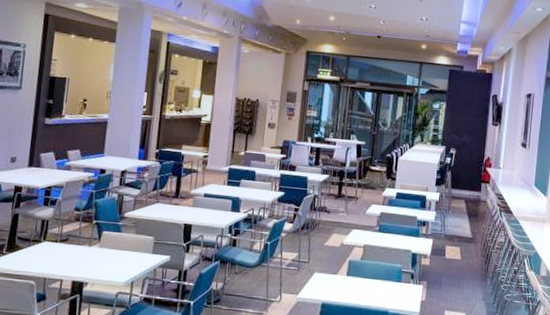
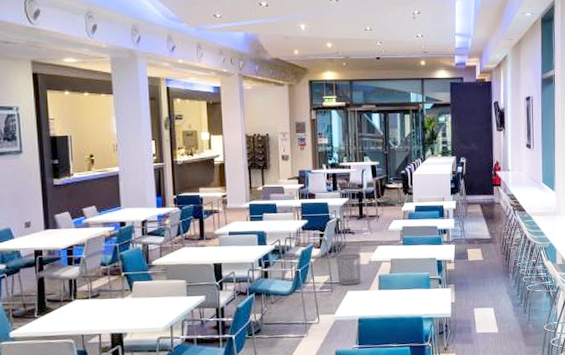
waste bin: none [306,232,334,267] -> present [337,254,362,285]

